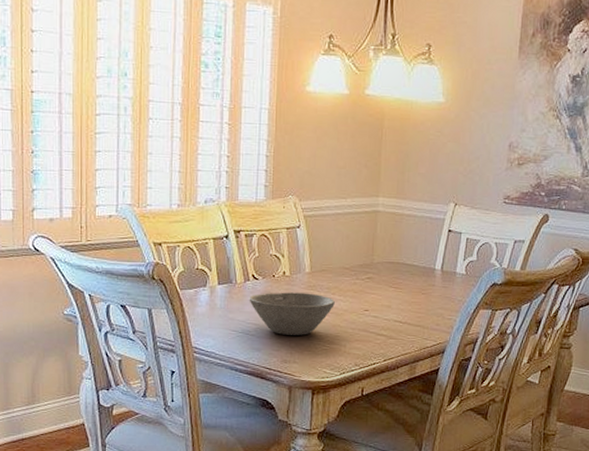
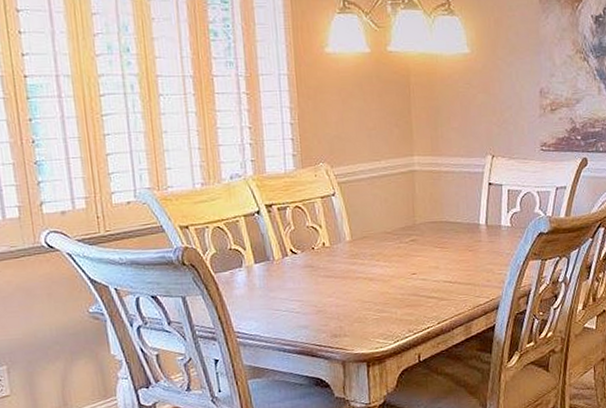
bowl: present [249,292,335,335] -> none [289,262,381,309]

